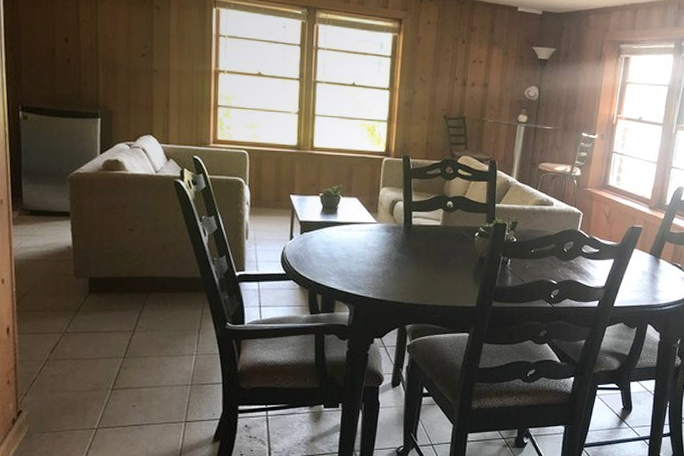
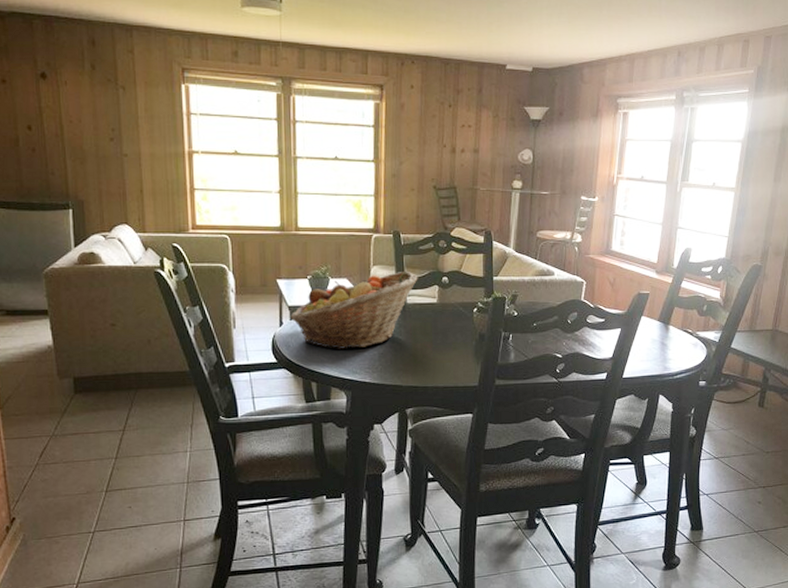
fruit basket: none [300,193,424,265] -> present [290,270,418,349]

